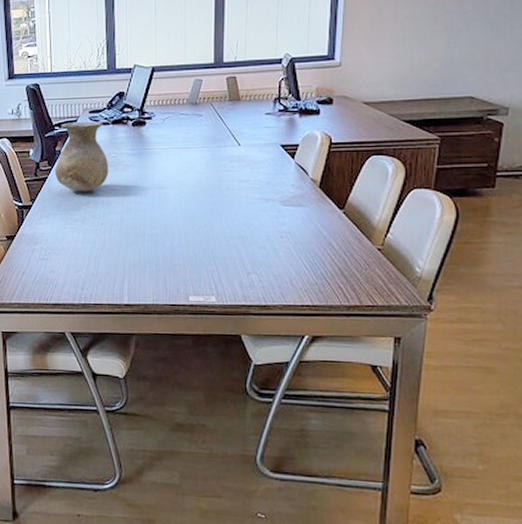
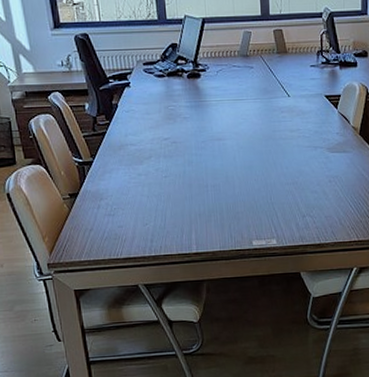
vase: present [55,121,109,192] -> none [113,73,168,146]

